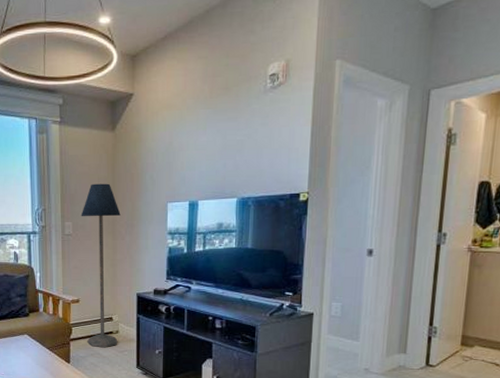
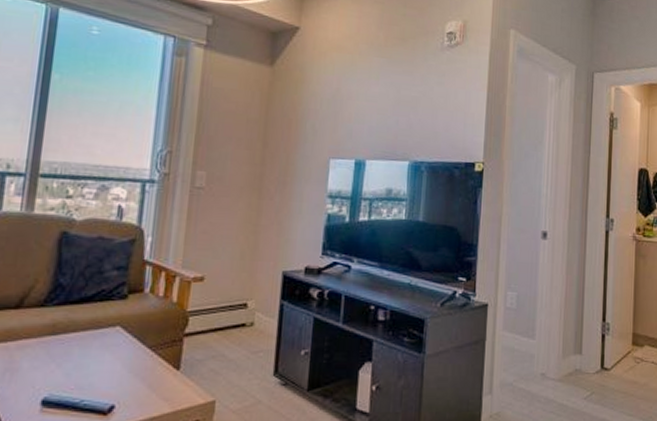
floor lamp: present [81,183,121,348] -> none [207,125,272,347]

